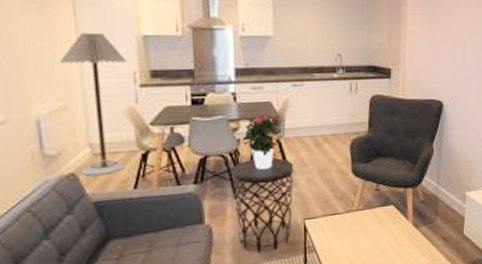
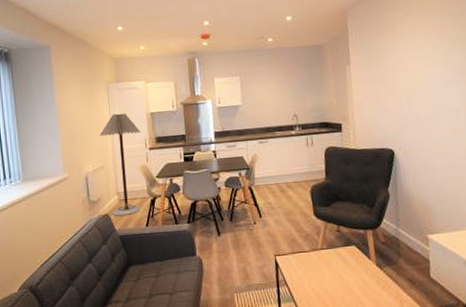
side table: present [232,157,294,252] -> none [215,202,265,283]
potted flower: present [242,112,286,170] -> none [222,165,255,212]

